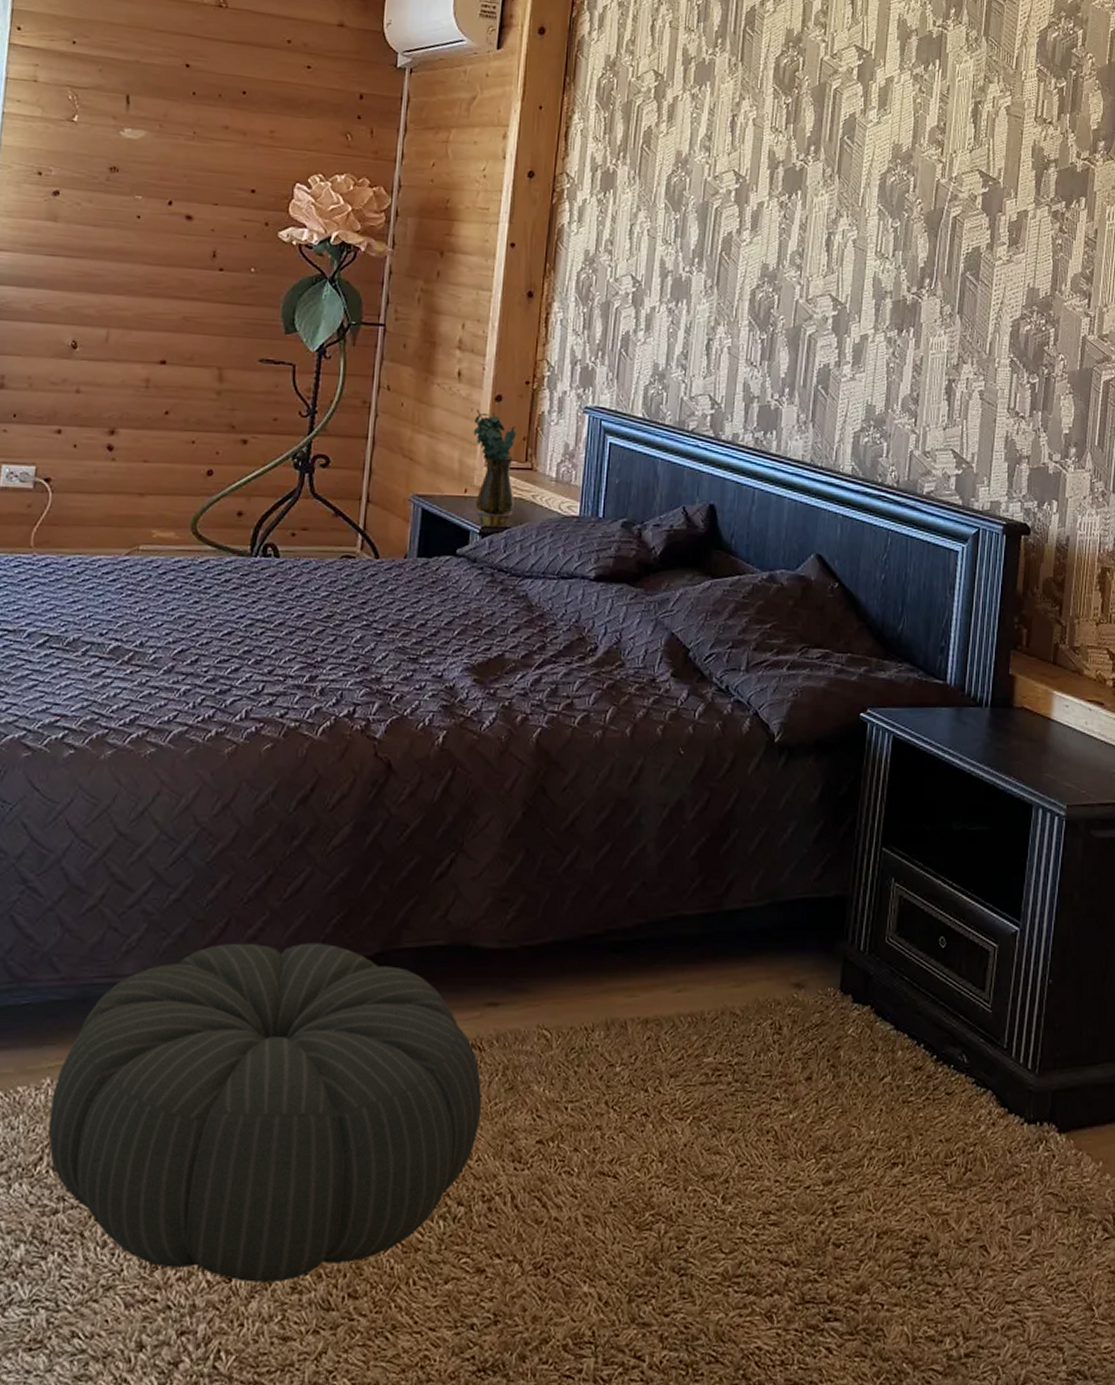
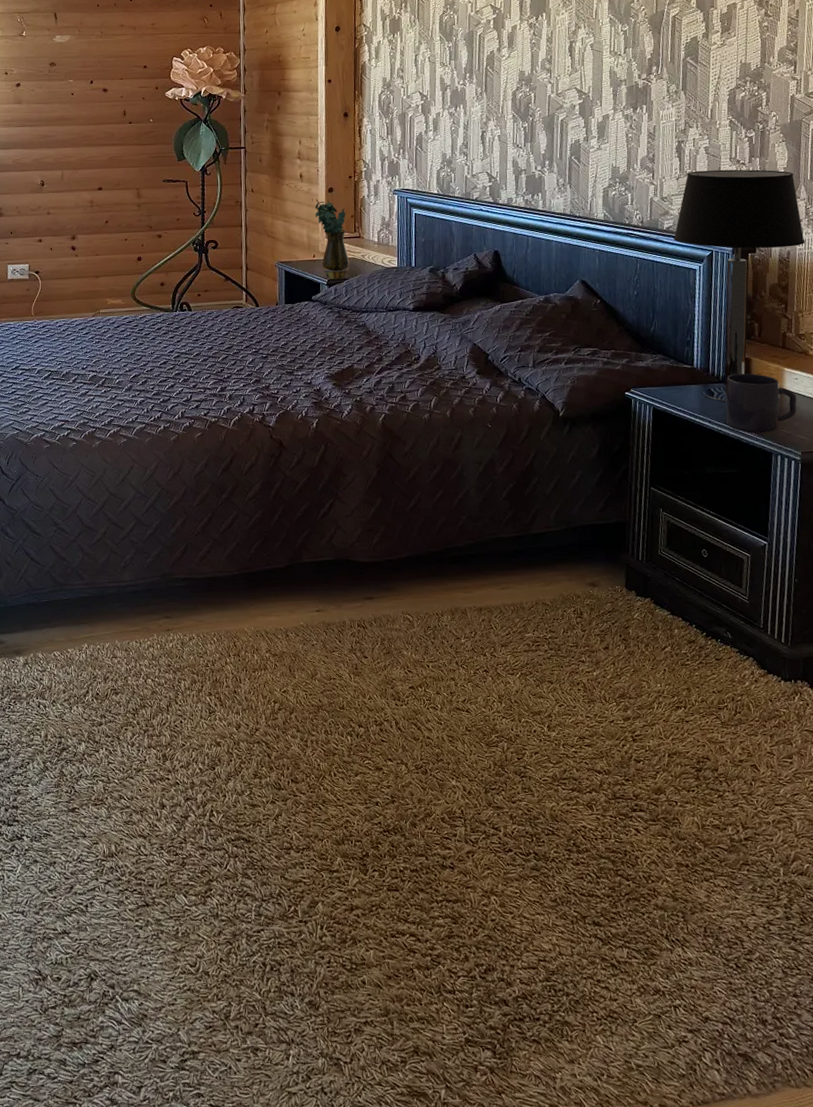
pouf: present [48,943,482,1283] -> none [89,559,369,771]
table lamp: none [934,420,1088,733] -> present [674,169,805,402]
mug: none [980,694,1066,777] -> present [724,373,797,433]

